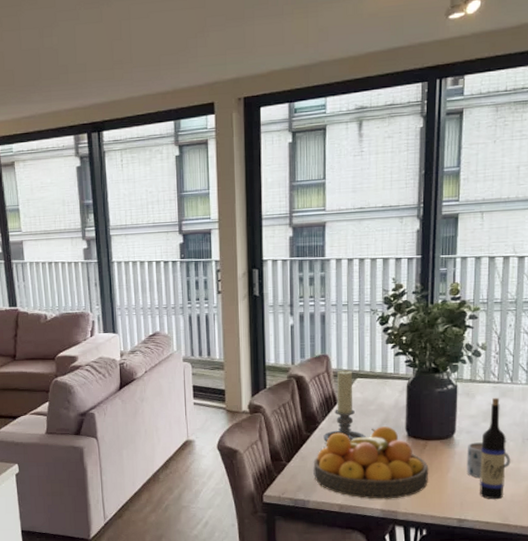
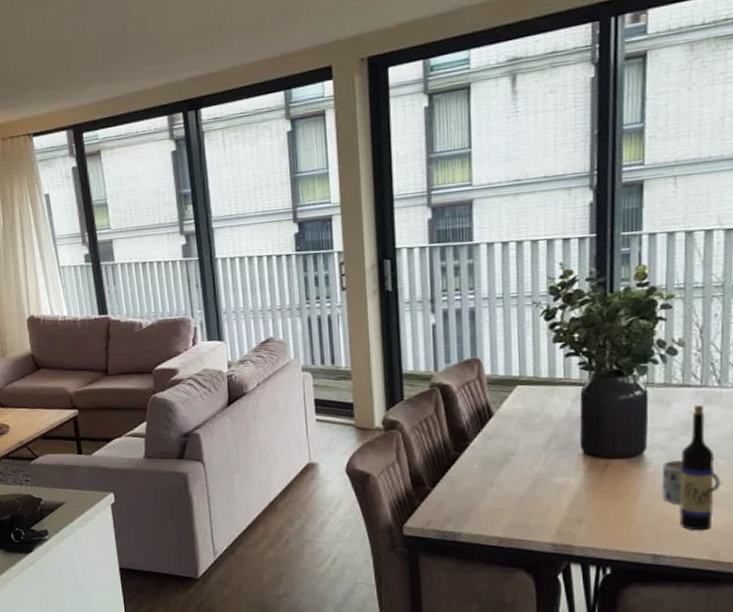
fruit bowl: present [313,426,429,499] -> none [464,443,613,531]
candle holder: present [323,370,367,443] -> none [476,375,531,464]

